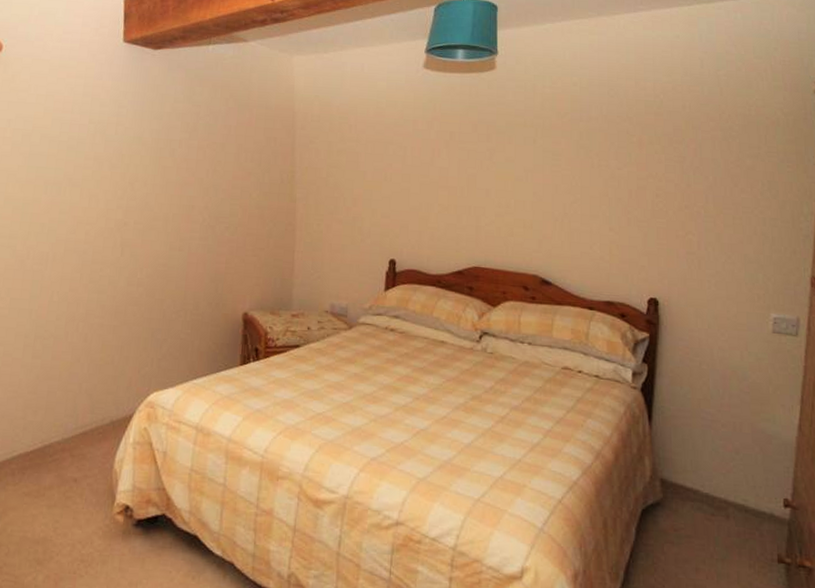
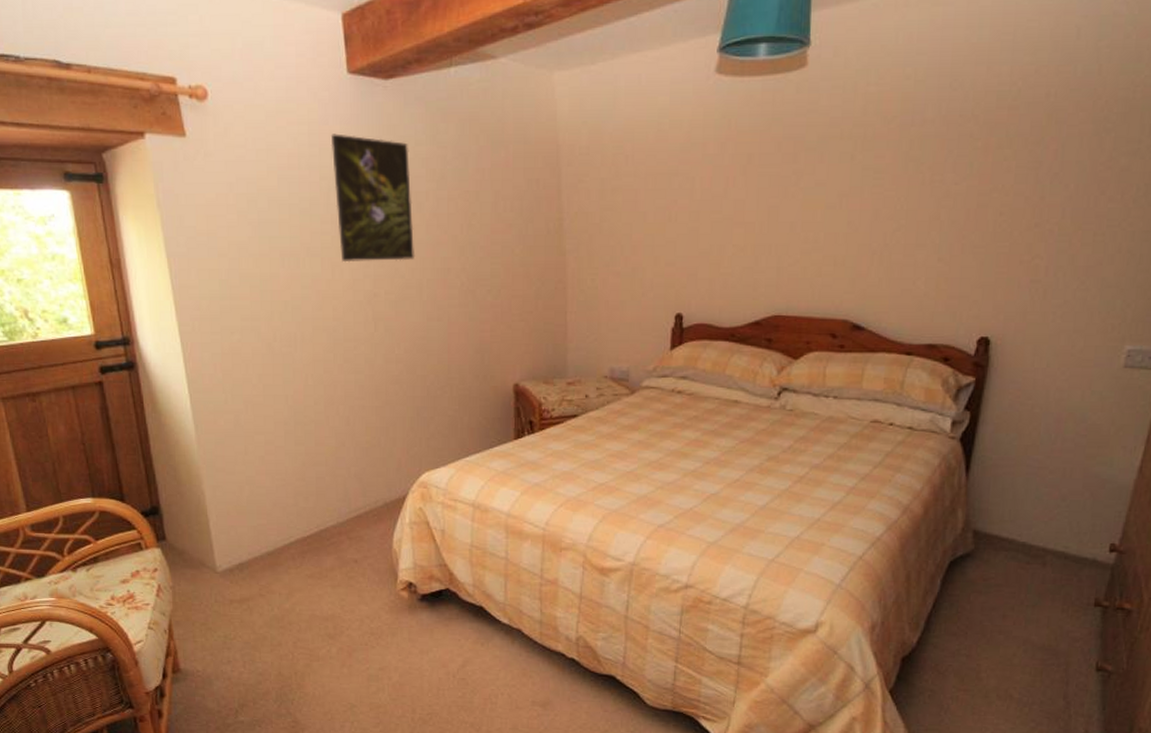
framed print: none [98,87,169,196] -> present [330,133,416,263]

